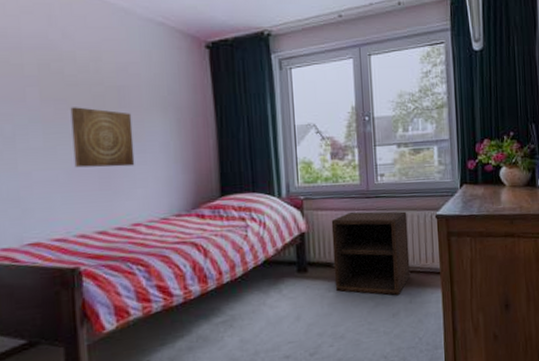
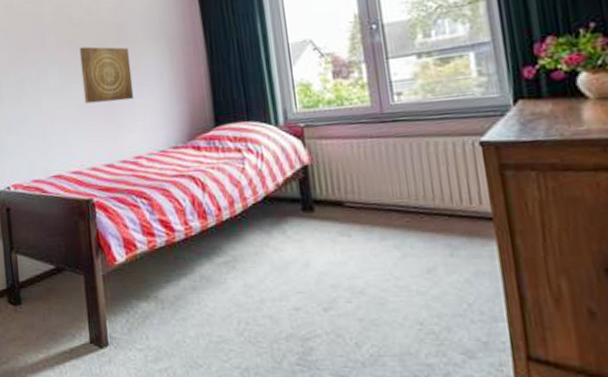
nightstand: present [331,211,411,295] -> none [338,138,449,245]

